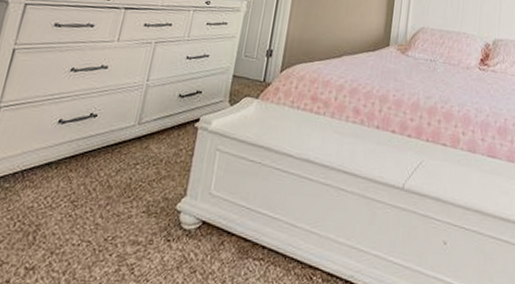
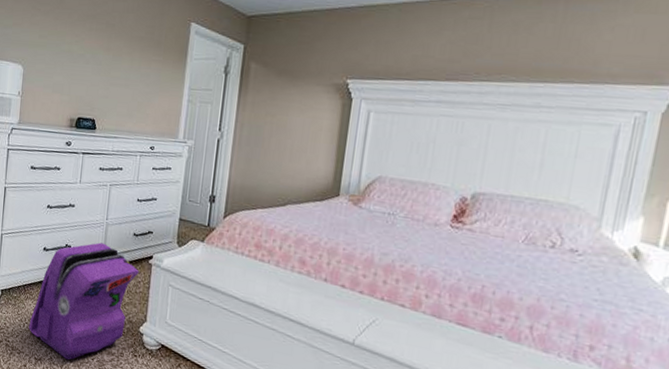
backpack: none [21,108,182,262] -> present [29,242,139,360]

